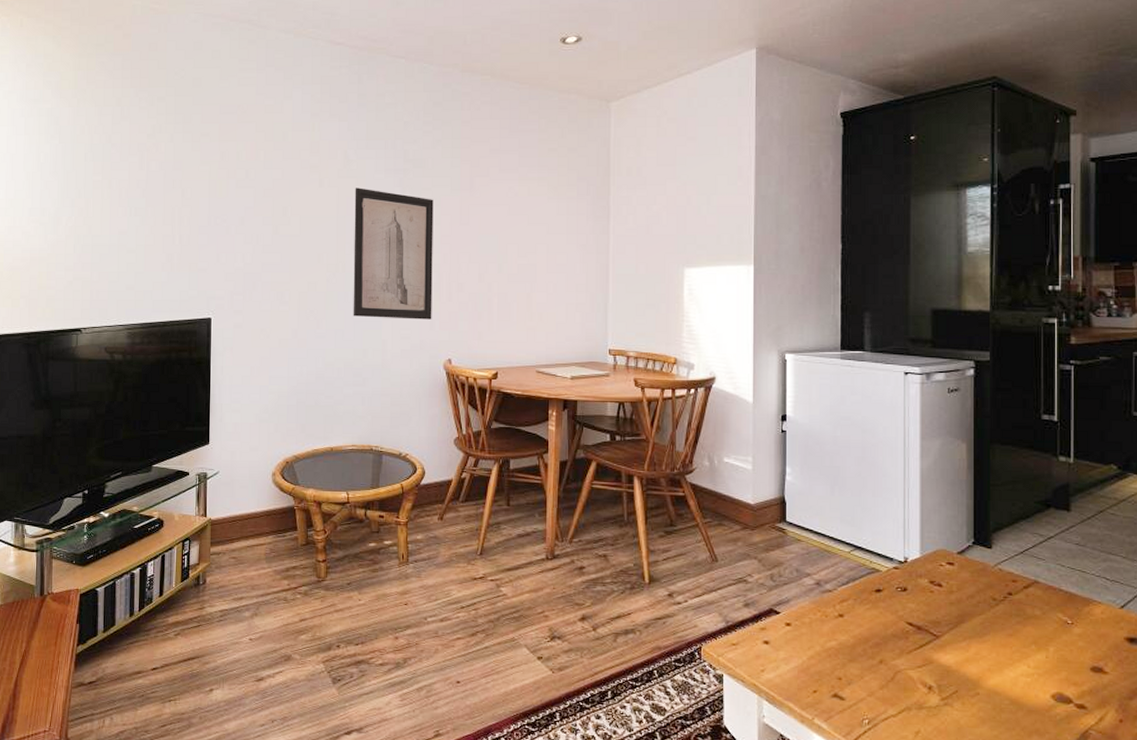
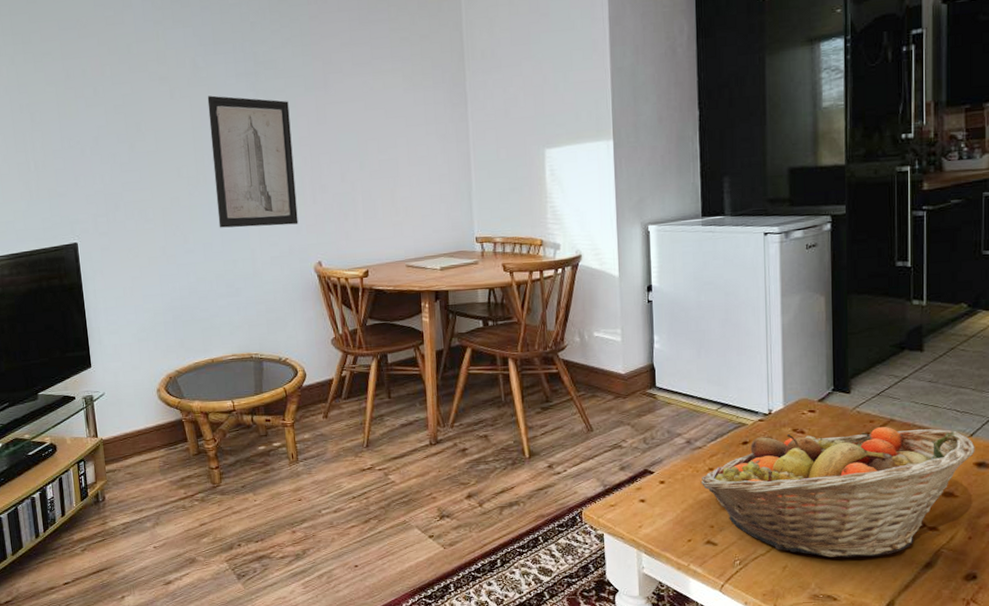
fruit basket: none [829,586,1126,731] -> present [700,426,975,558]

